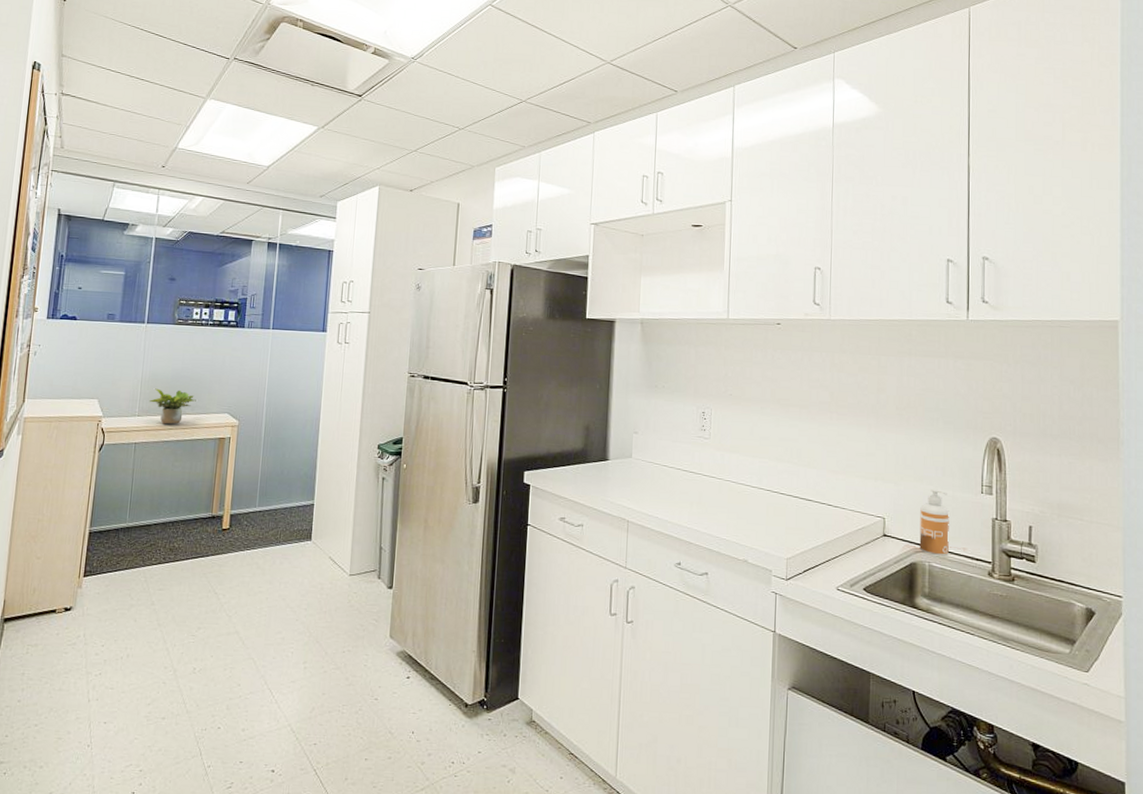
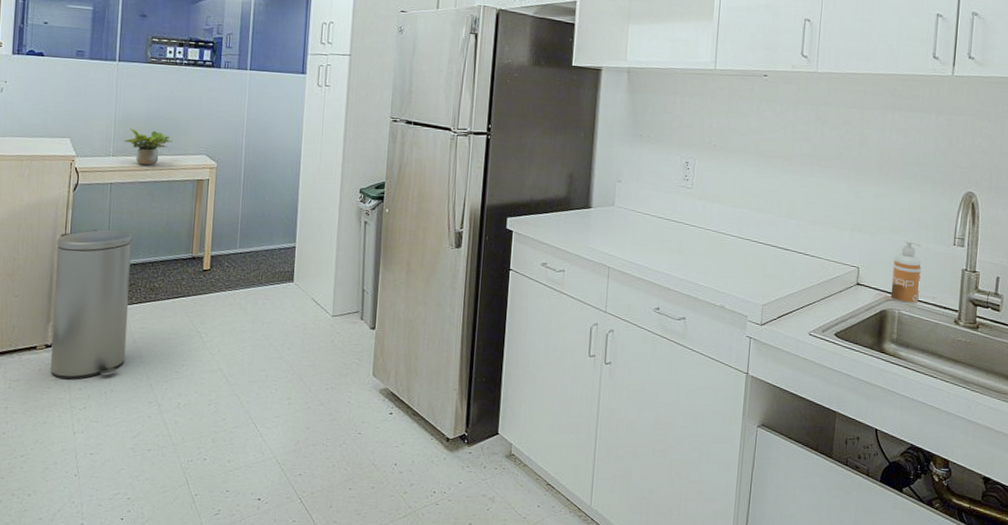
pedal bin: none [68,489,154,645] -> present [50,229,132,380]

